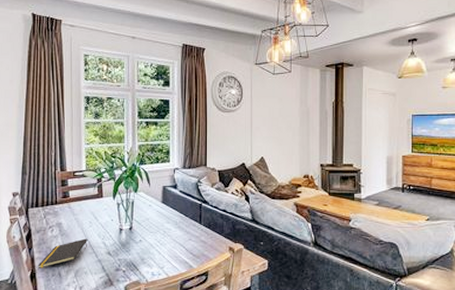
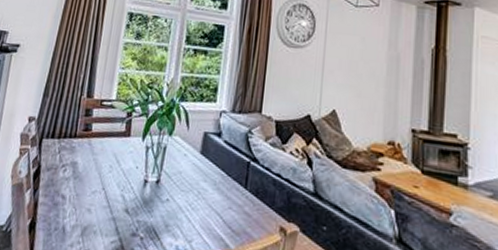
notepad: present [37,238,87,268] -> none [40,186,104,218]

